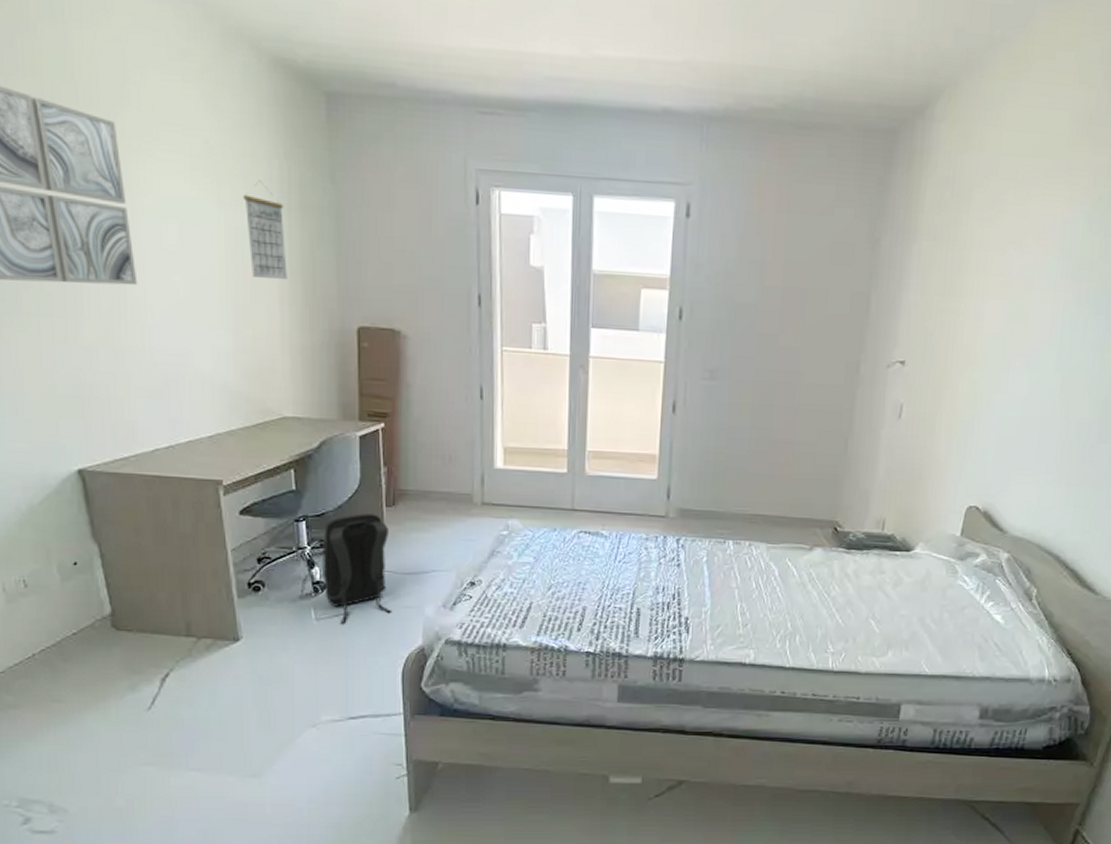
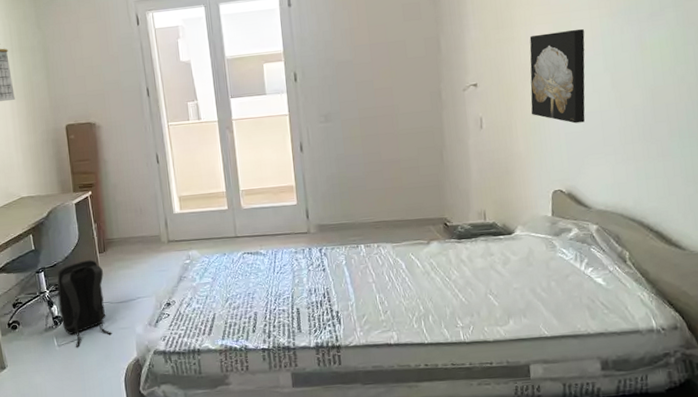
wall art: none [962,311,1043,430] -> present [529,28,585,124]

